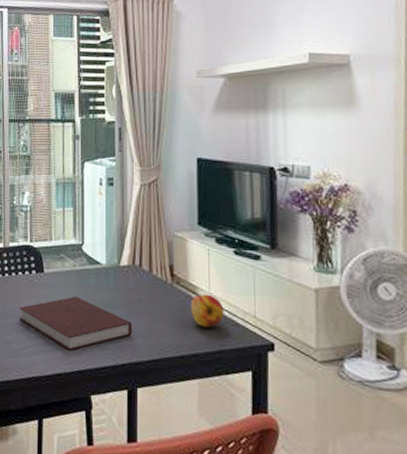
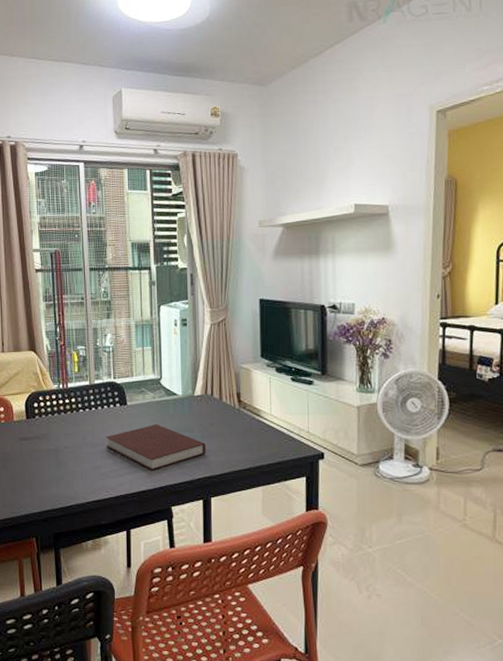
fruit: present [190,294,224,328] -> none [255,416,283,444]

